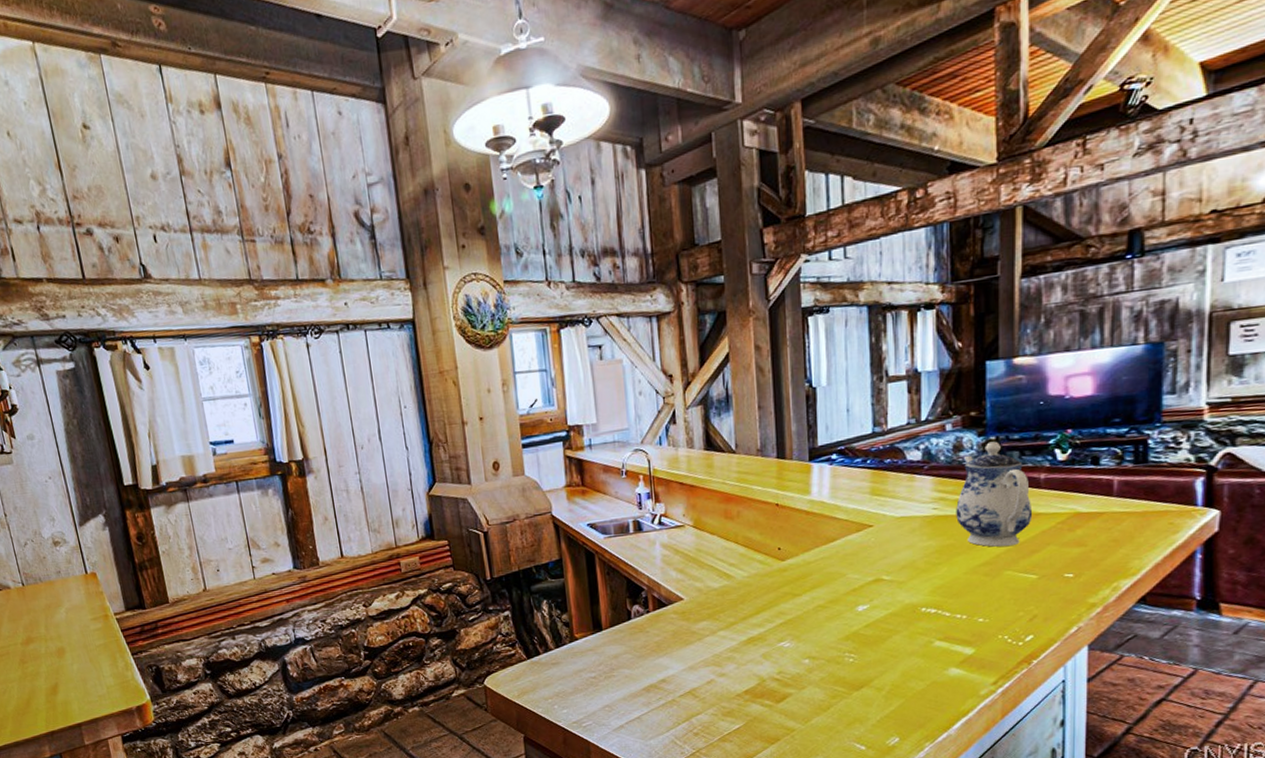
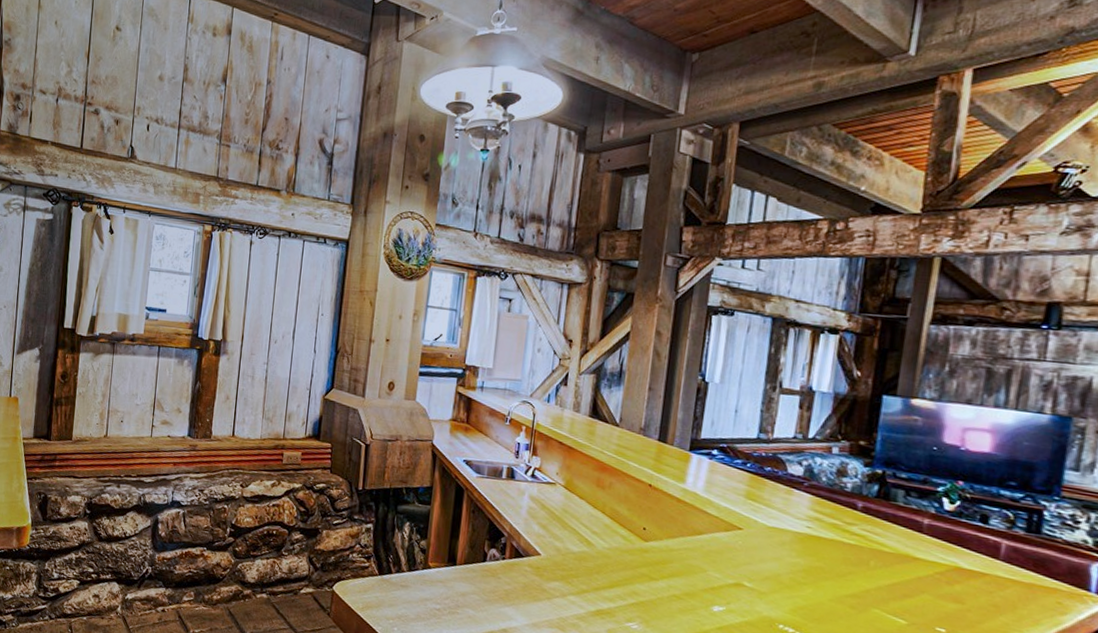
teapot: present [956,441,1033,547] -> none [829,474,911,585]

